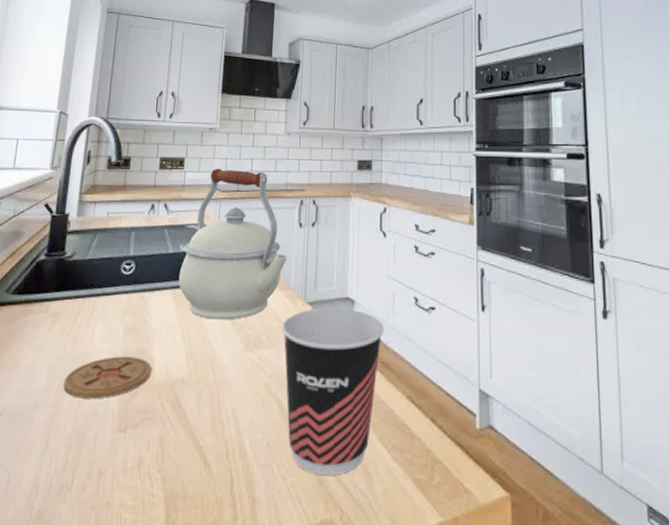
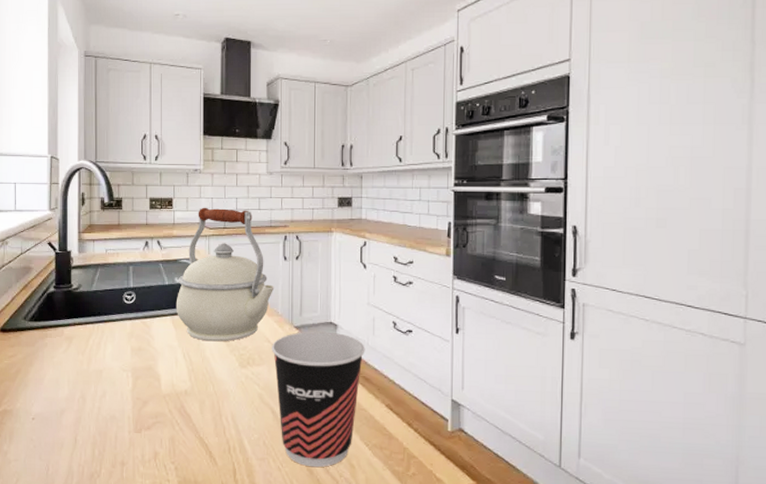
coaster: present [63,356,152,399] -> none [84,372,159,407]

